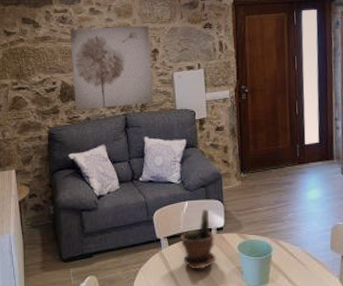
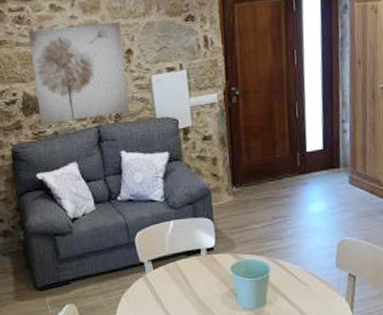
potted plant: present [179,208,216,269] -> none [165,228,207,293]

